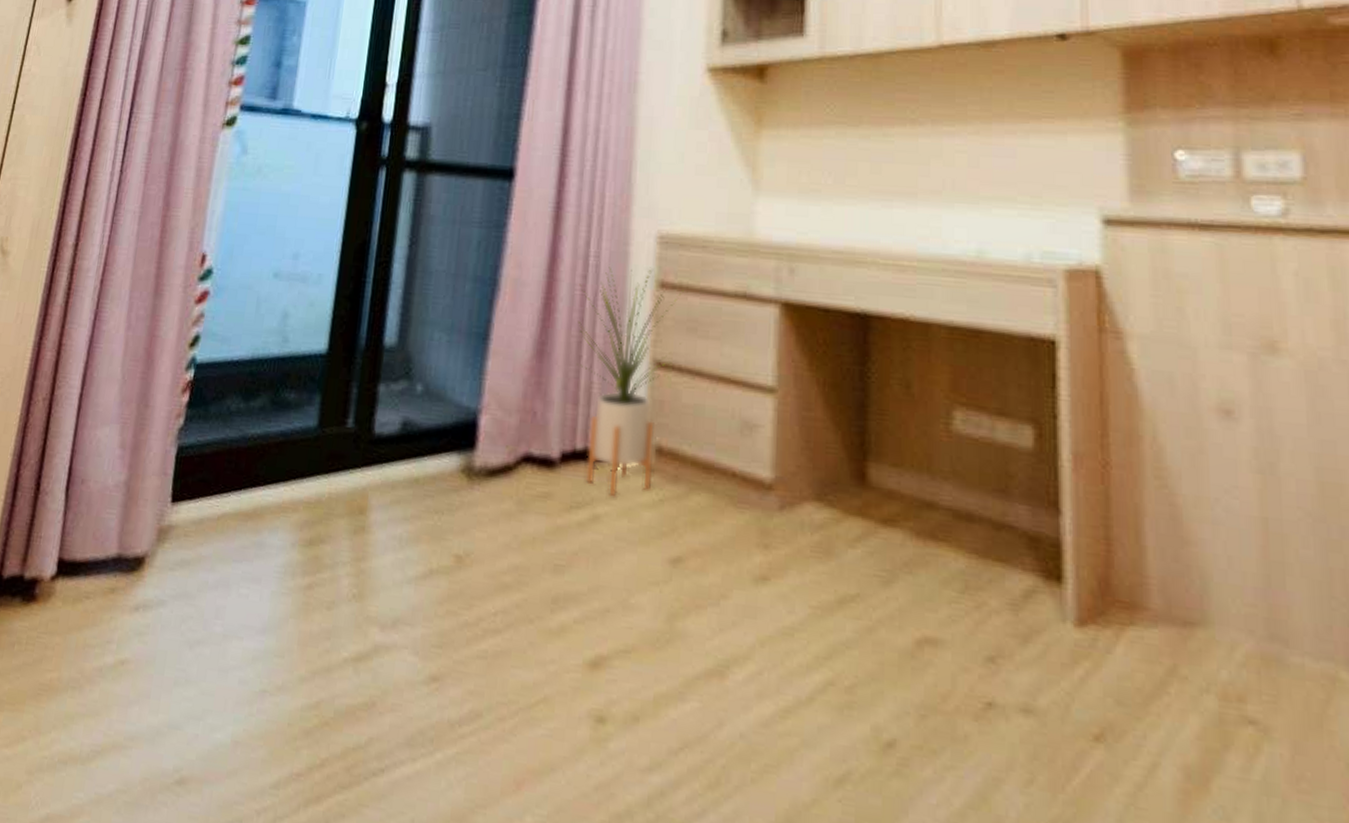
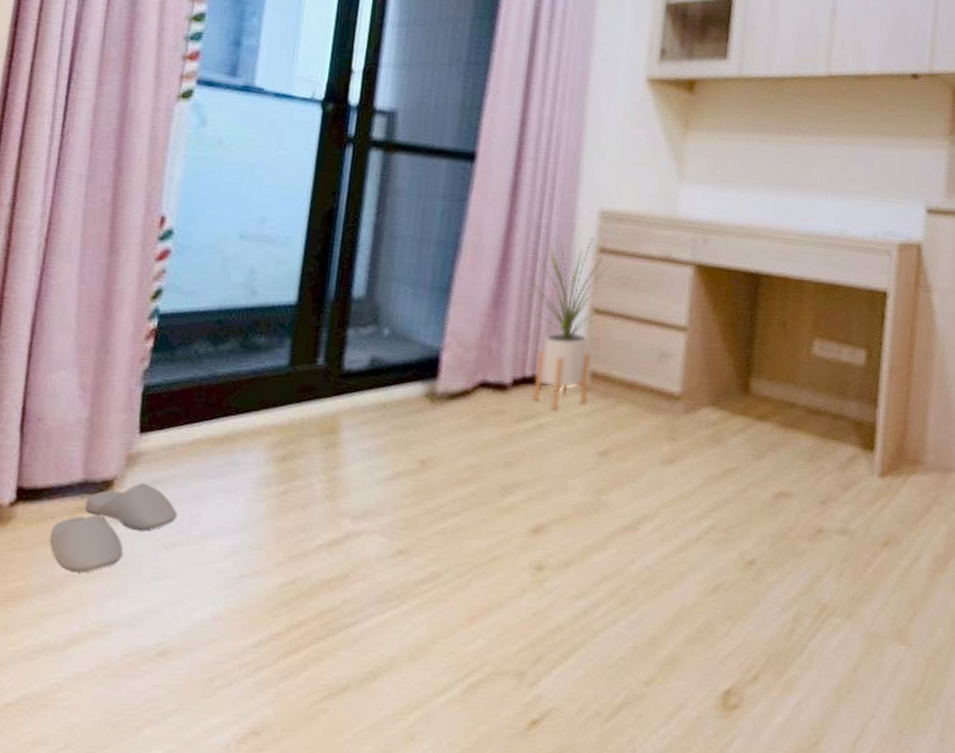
slippers: none [83,563,203,668] -> present [50,483,178,572]

